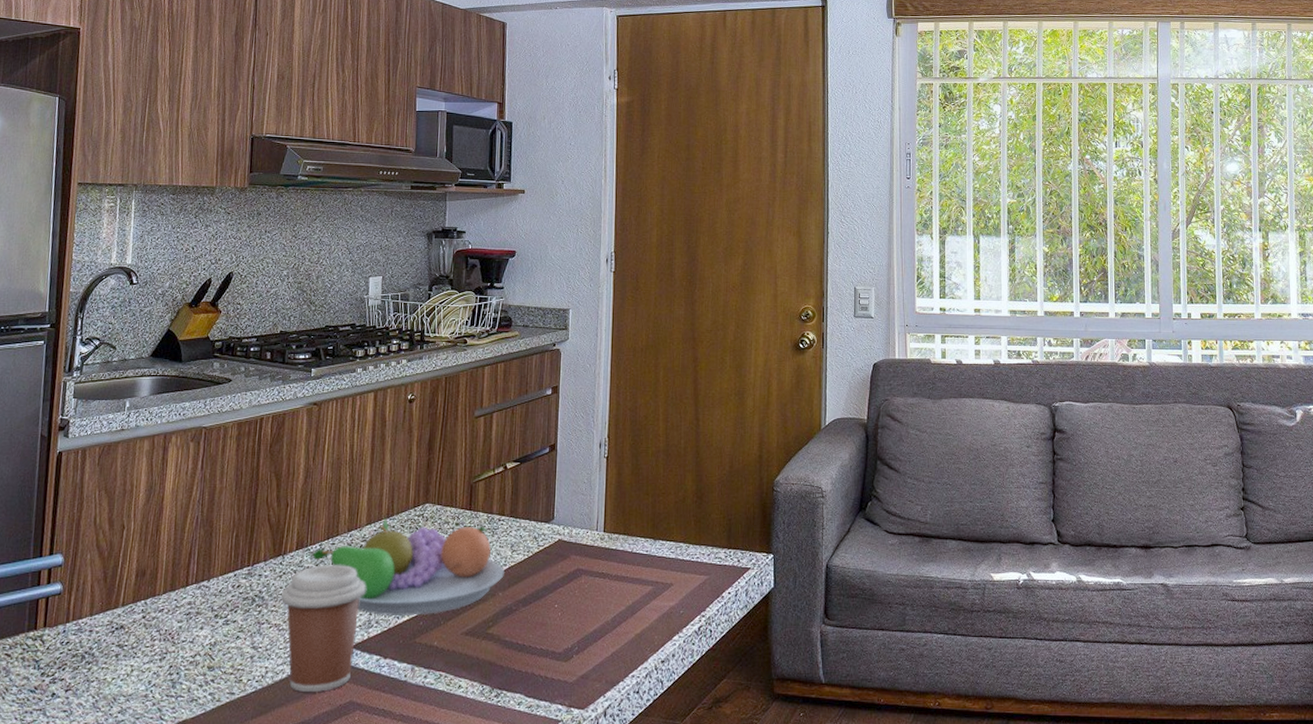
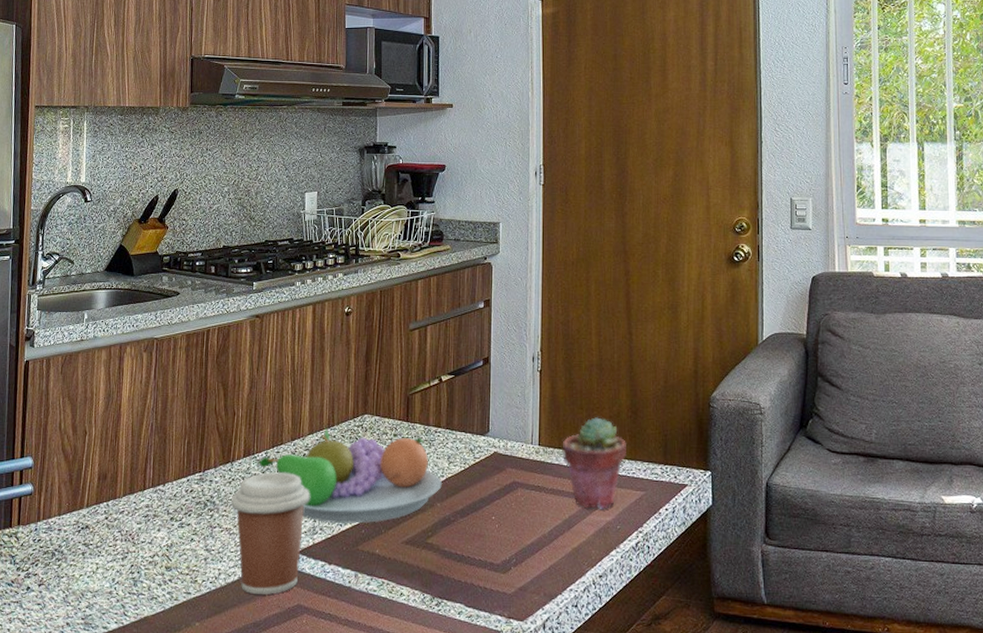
potted succulent: none [628,503,691,594] -> present [563,417,626,509]

